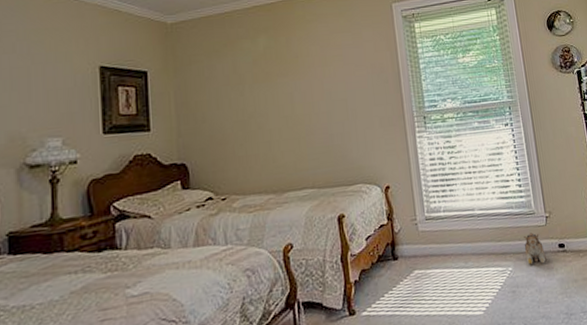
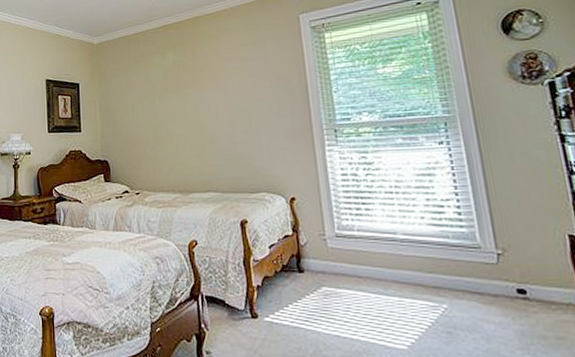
plush toy: present [524,232,547,265] -> none [464,269,498,308]

